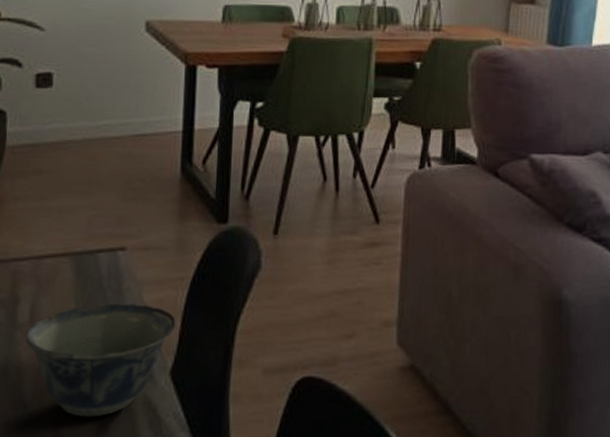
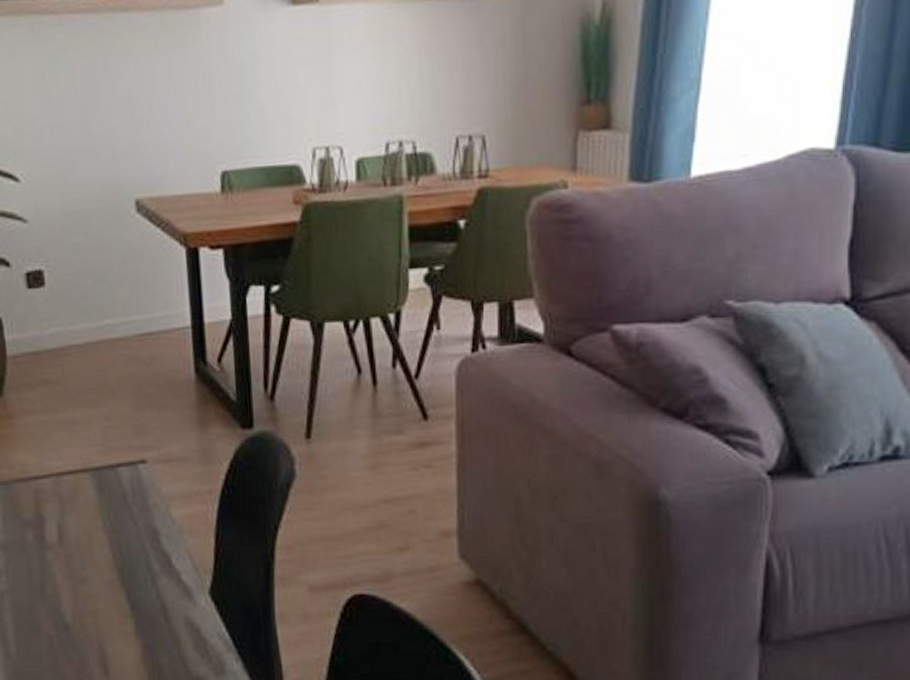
bowl: present [24,303,176,417] -> none [56,519,210,638]

